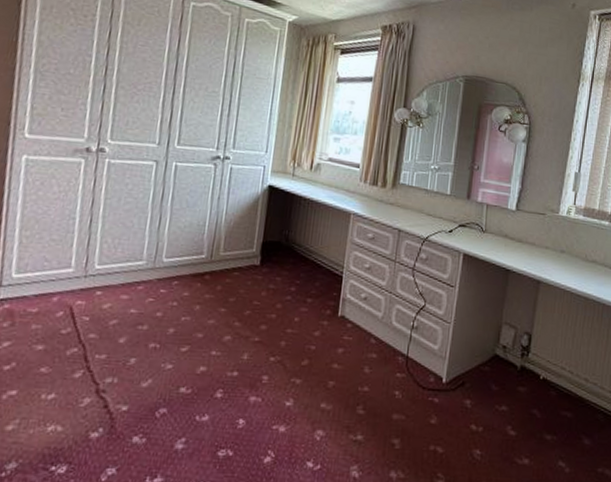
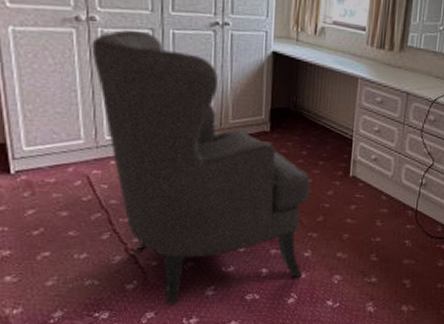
chair: none [96,160,297,461] -> present [91,29,311,306]

